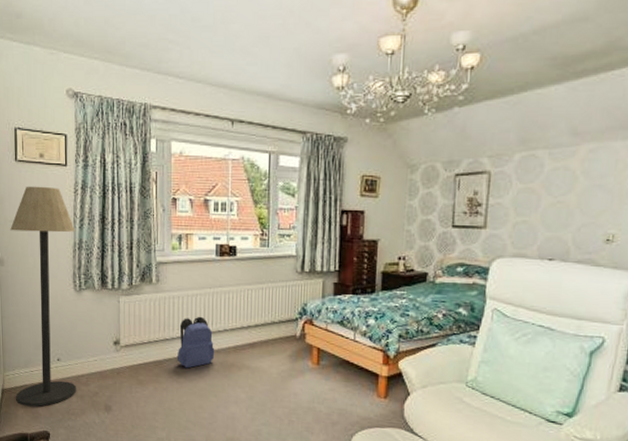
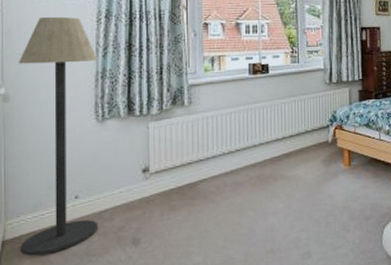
backpack: present [176,316,215,369] -> none [212,133,251,187]

